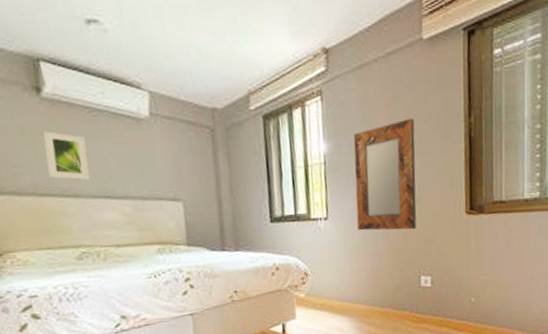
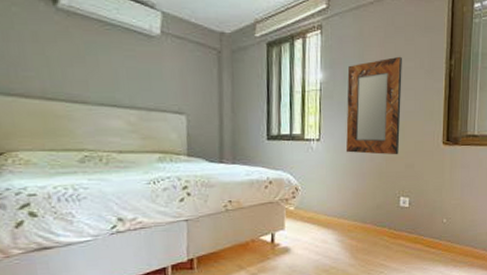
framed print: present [42,131,90,181] -> none [55,40,99,89]

